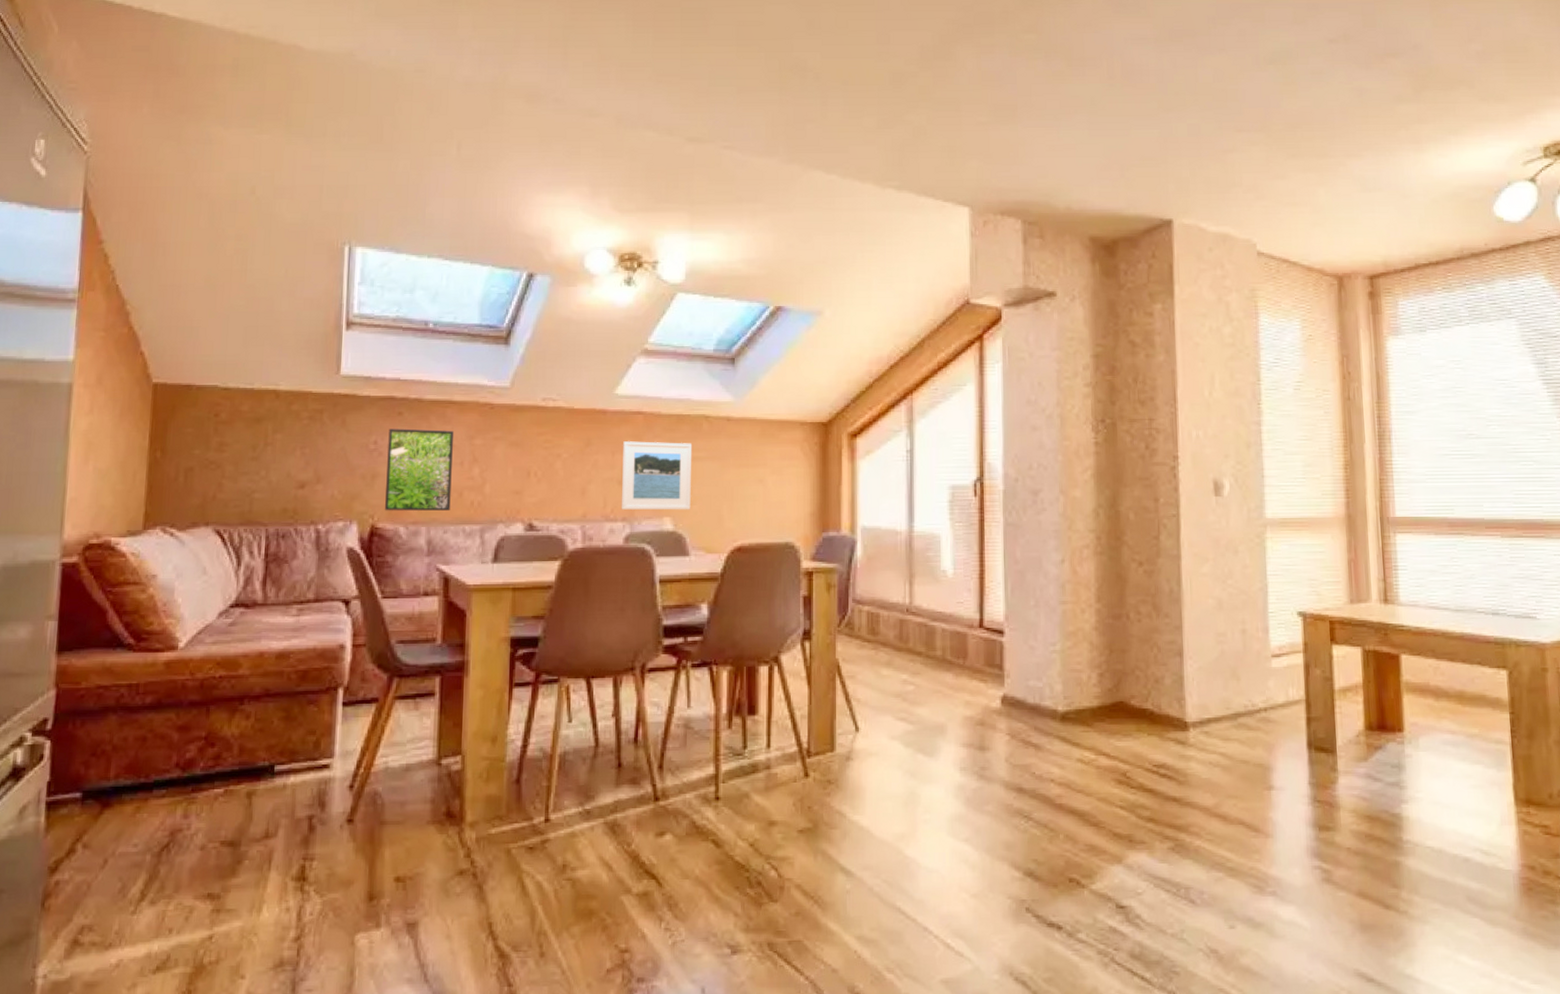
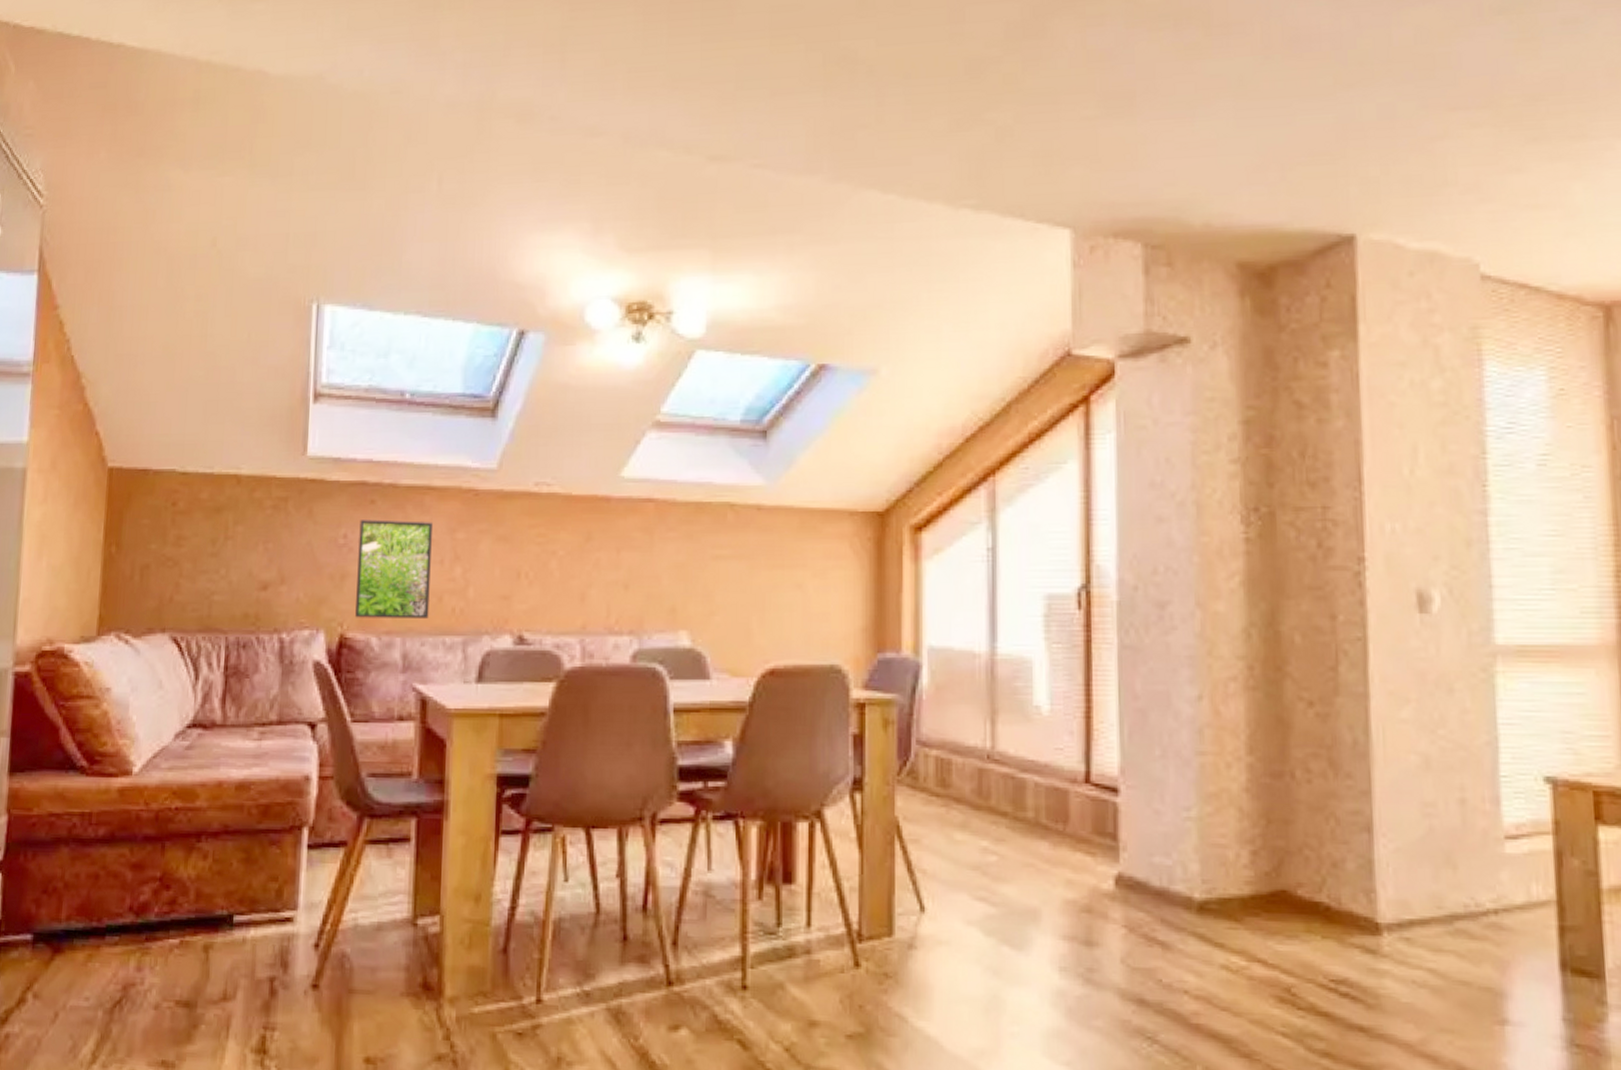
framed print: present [621,441,693,510] -> none [627,535,714,622]

